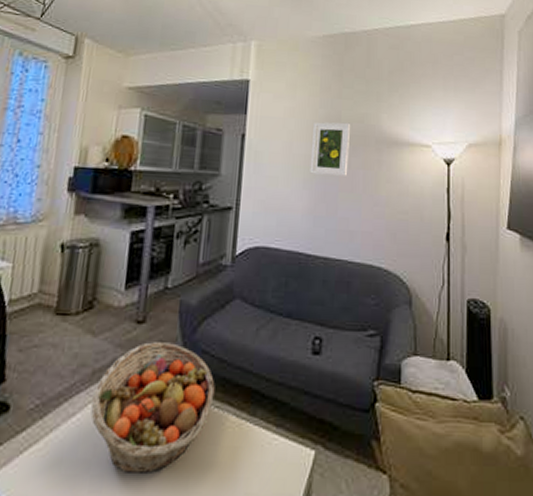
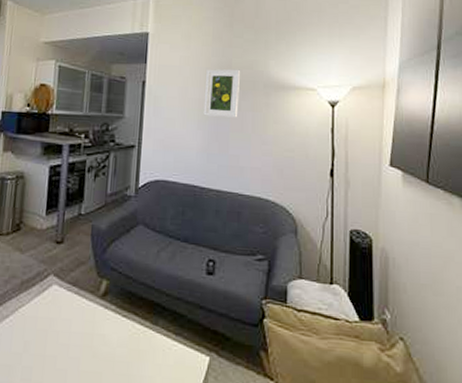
fruit basket: present [90,342,215,473] -> none [20,259,123,368]

